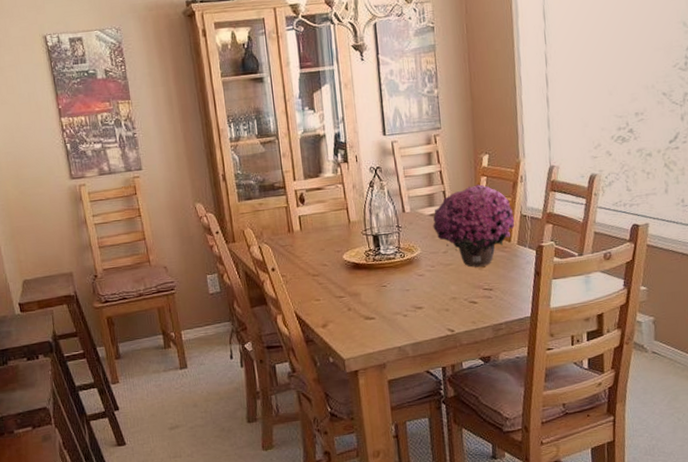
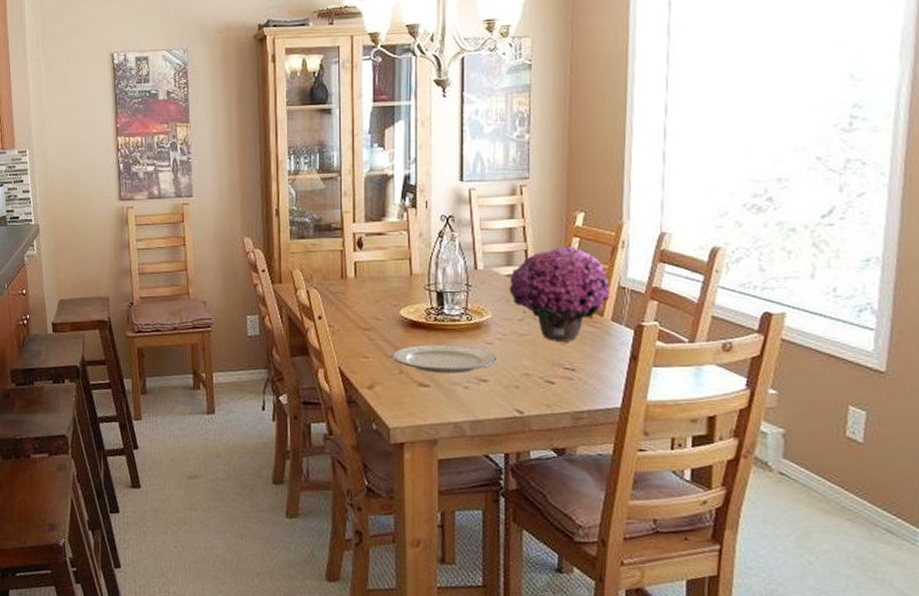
plate: none [340,280,429,307] -> present [392,344,498,373]

